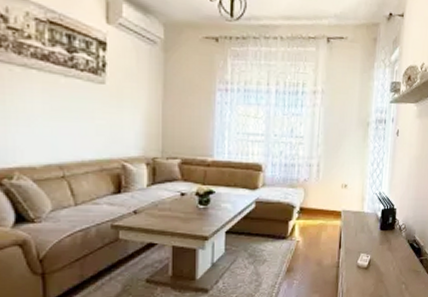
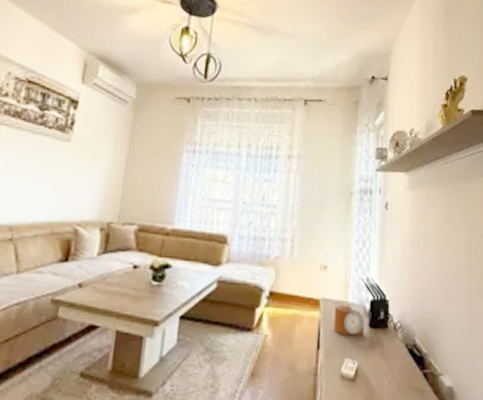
alarm clock: none [352,214,377,237] -> present [333,304,365,336]

